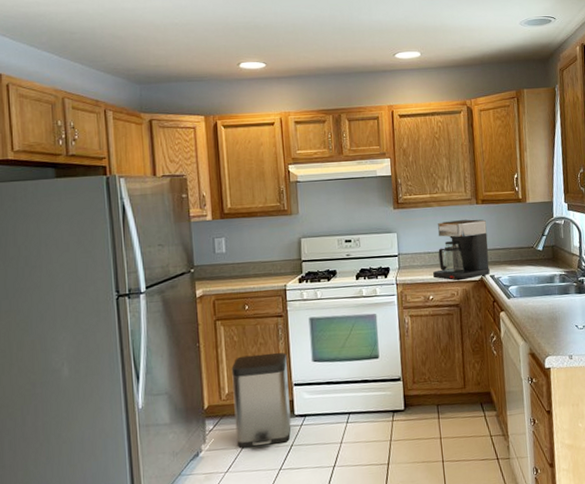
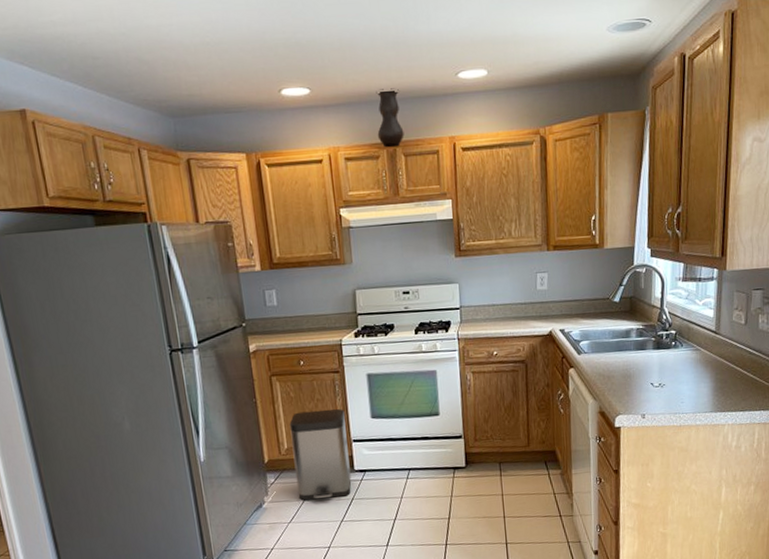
vase: none [324,64,348,114] -> present [376,88,404,148]
coffee maker: present [432,219,490,281] -> none [497,268,560,336]

